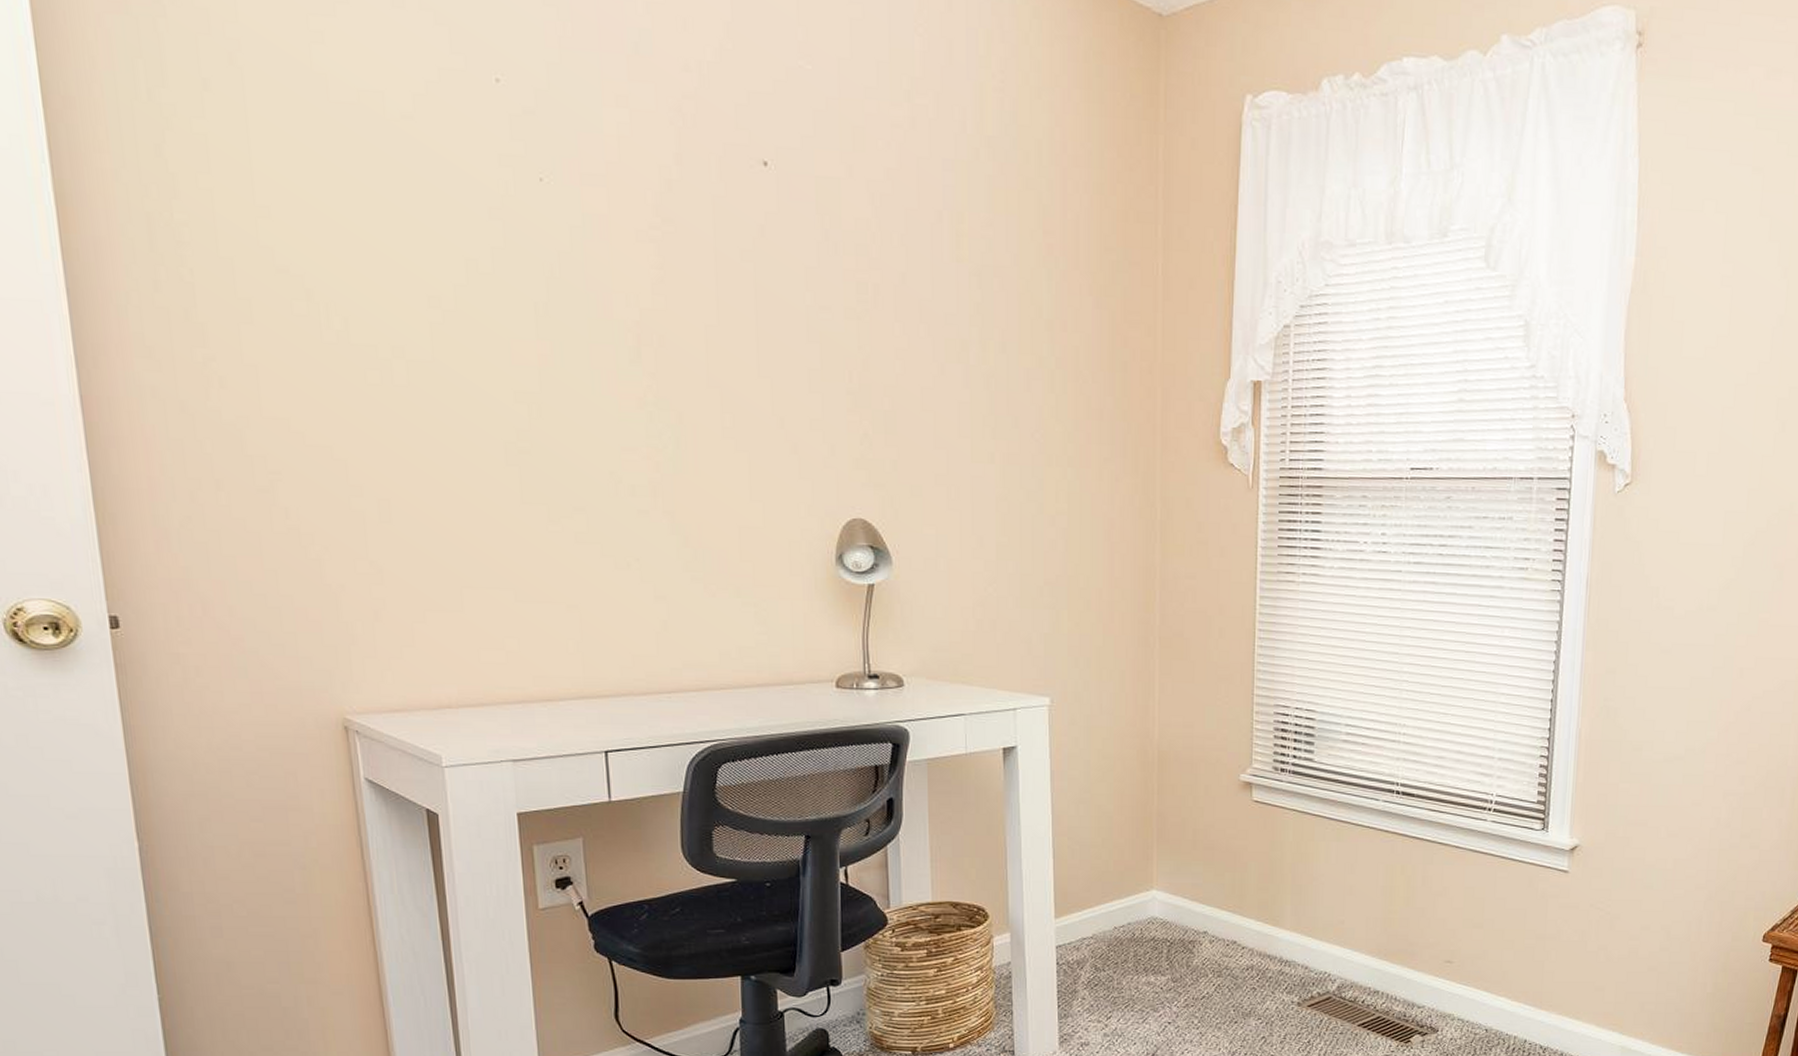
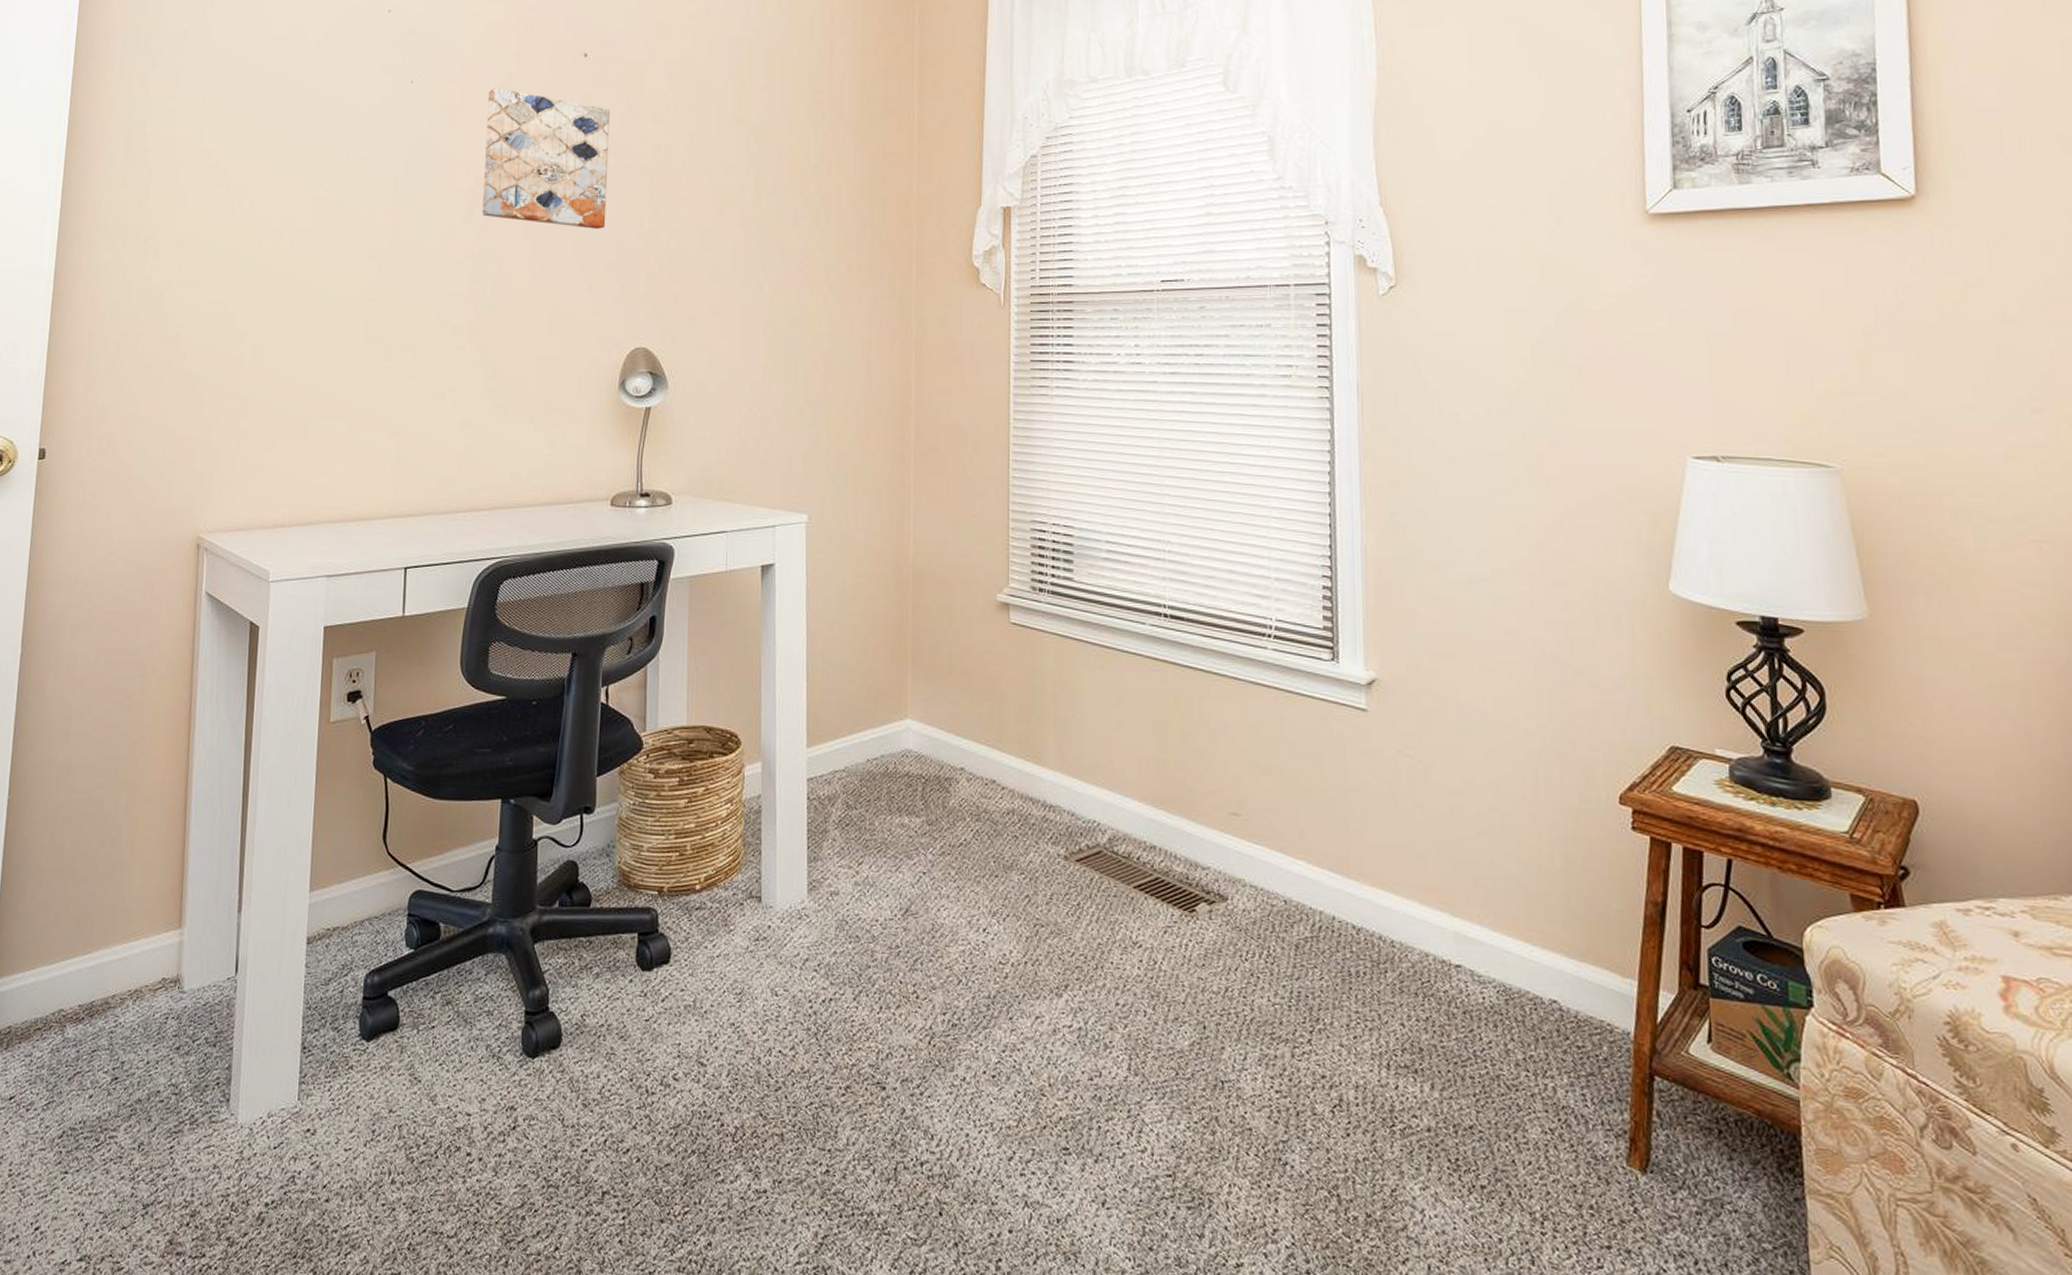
wall art: none [643,195,807,381] -> present [482,87,611,229]

